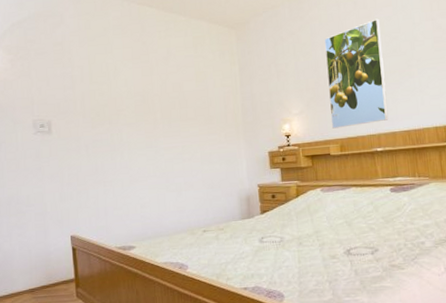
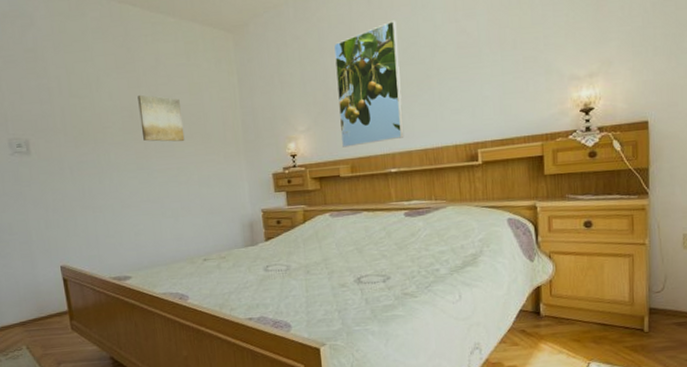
wall art: none [150,81,190,123] -> present [138,94,185,142]

